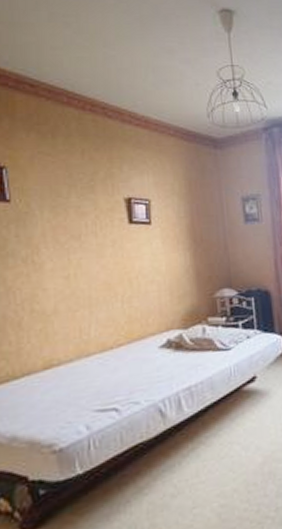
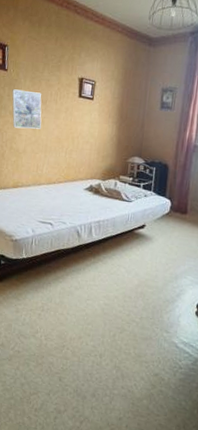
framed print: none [22,225,79,281] -> present [12,89,42,129]

